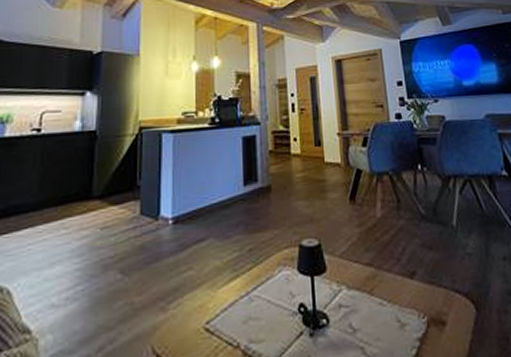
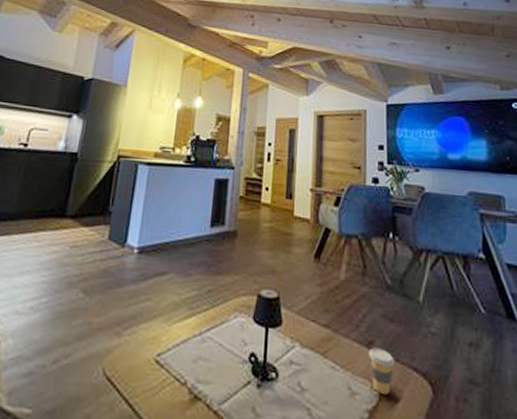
coffee cup: none [412,276,438,320] -> present [369,348,395,394]

